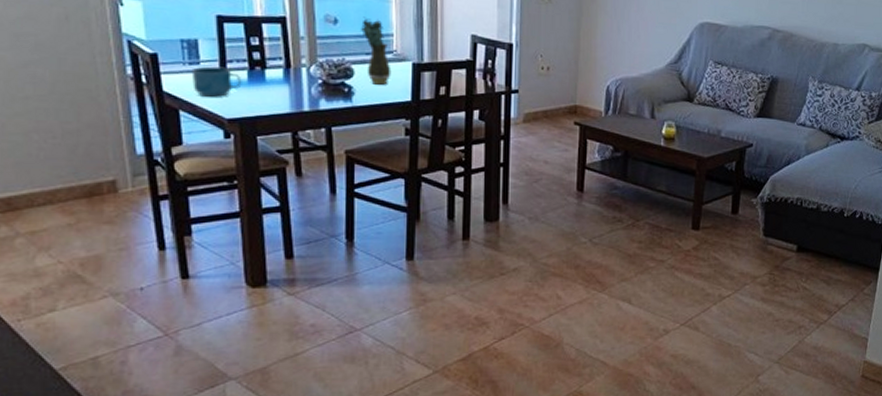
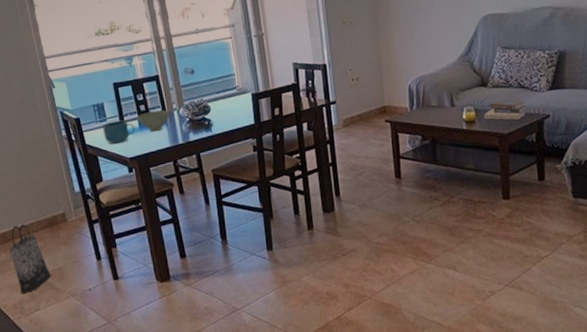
shopping bag: none [15,188,82,286] -> present [9,224,51,294]
bowl: none [246,62,296,90] -> present [137,110,170,132]
vase: present [360,17,392,85] -> none [210,64,237,115]
books: none [685,119,730,144] -> present [484,100,527,120]

